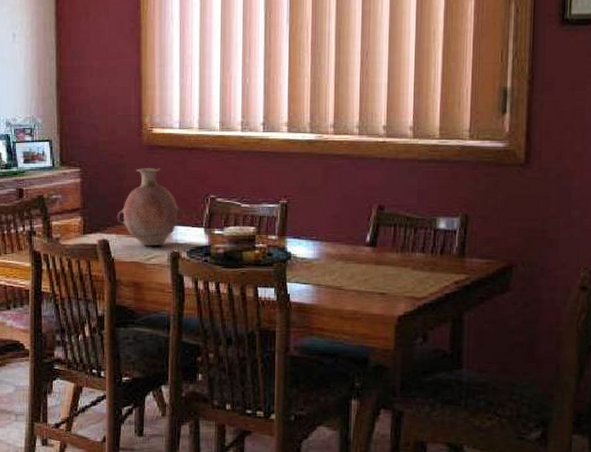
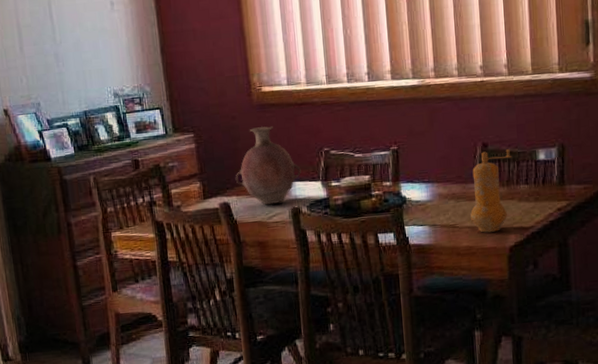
pepper mill: none [359,214,410,299] -> present [470,149,512,233]

